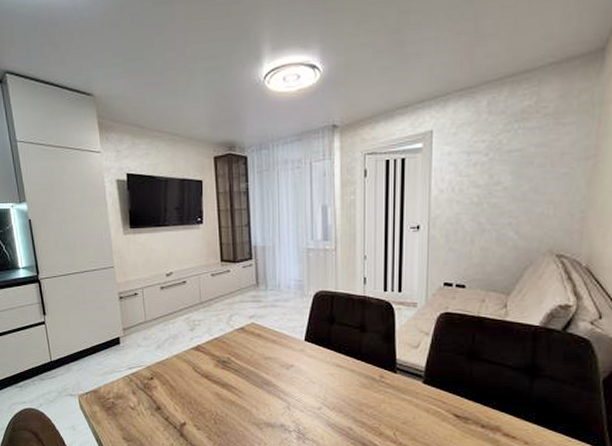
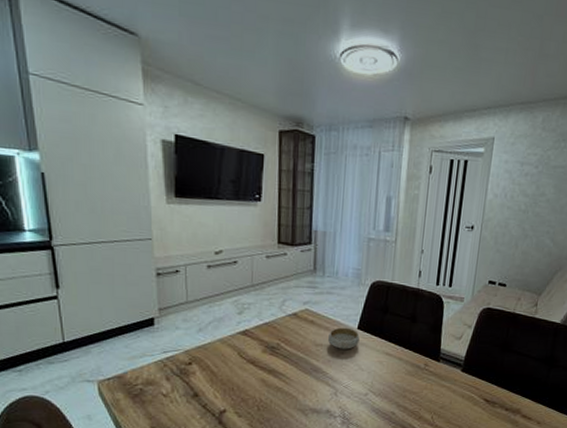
bowl: none [276,340,308,362] -> present [328,327,360,349]

